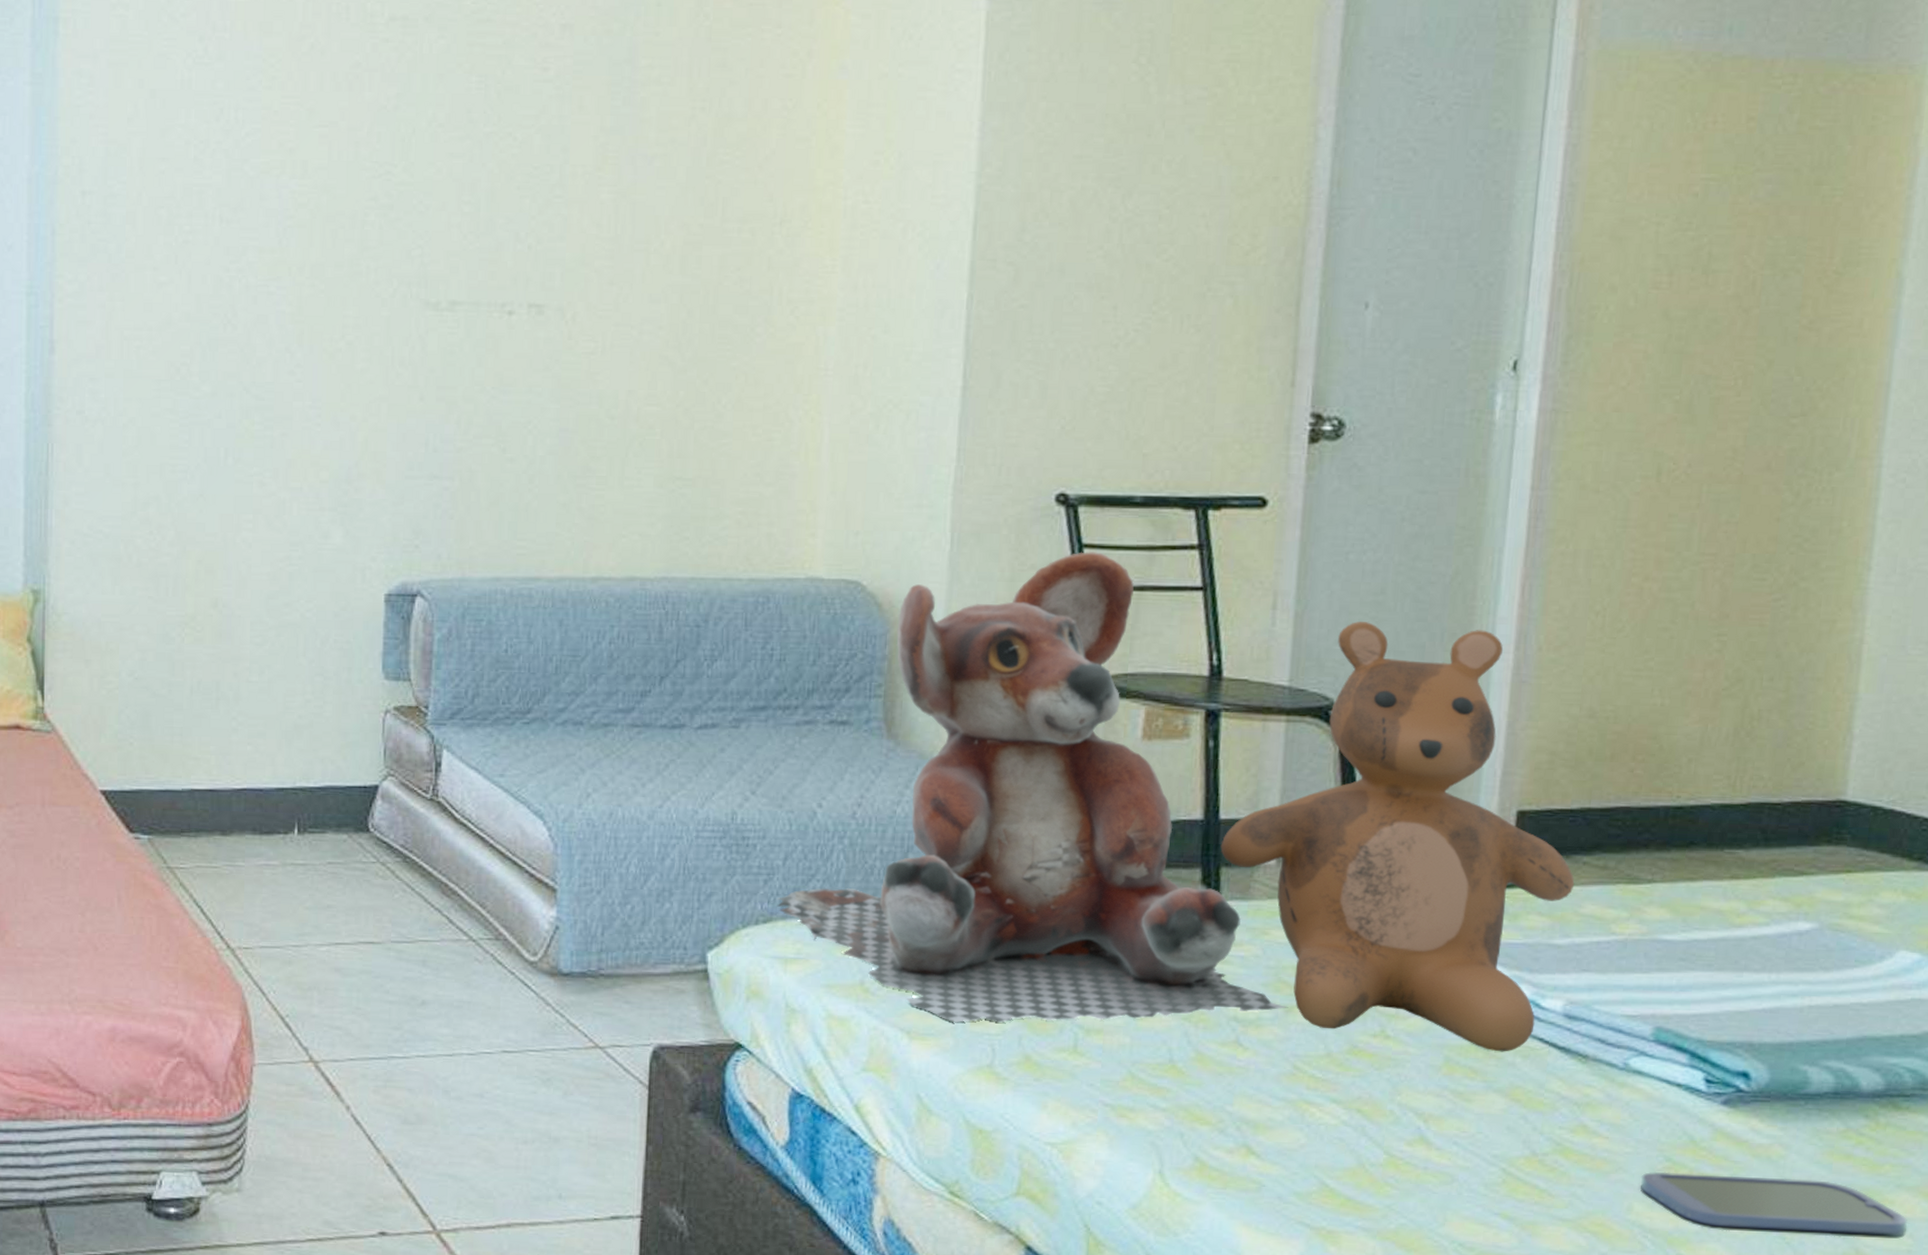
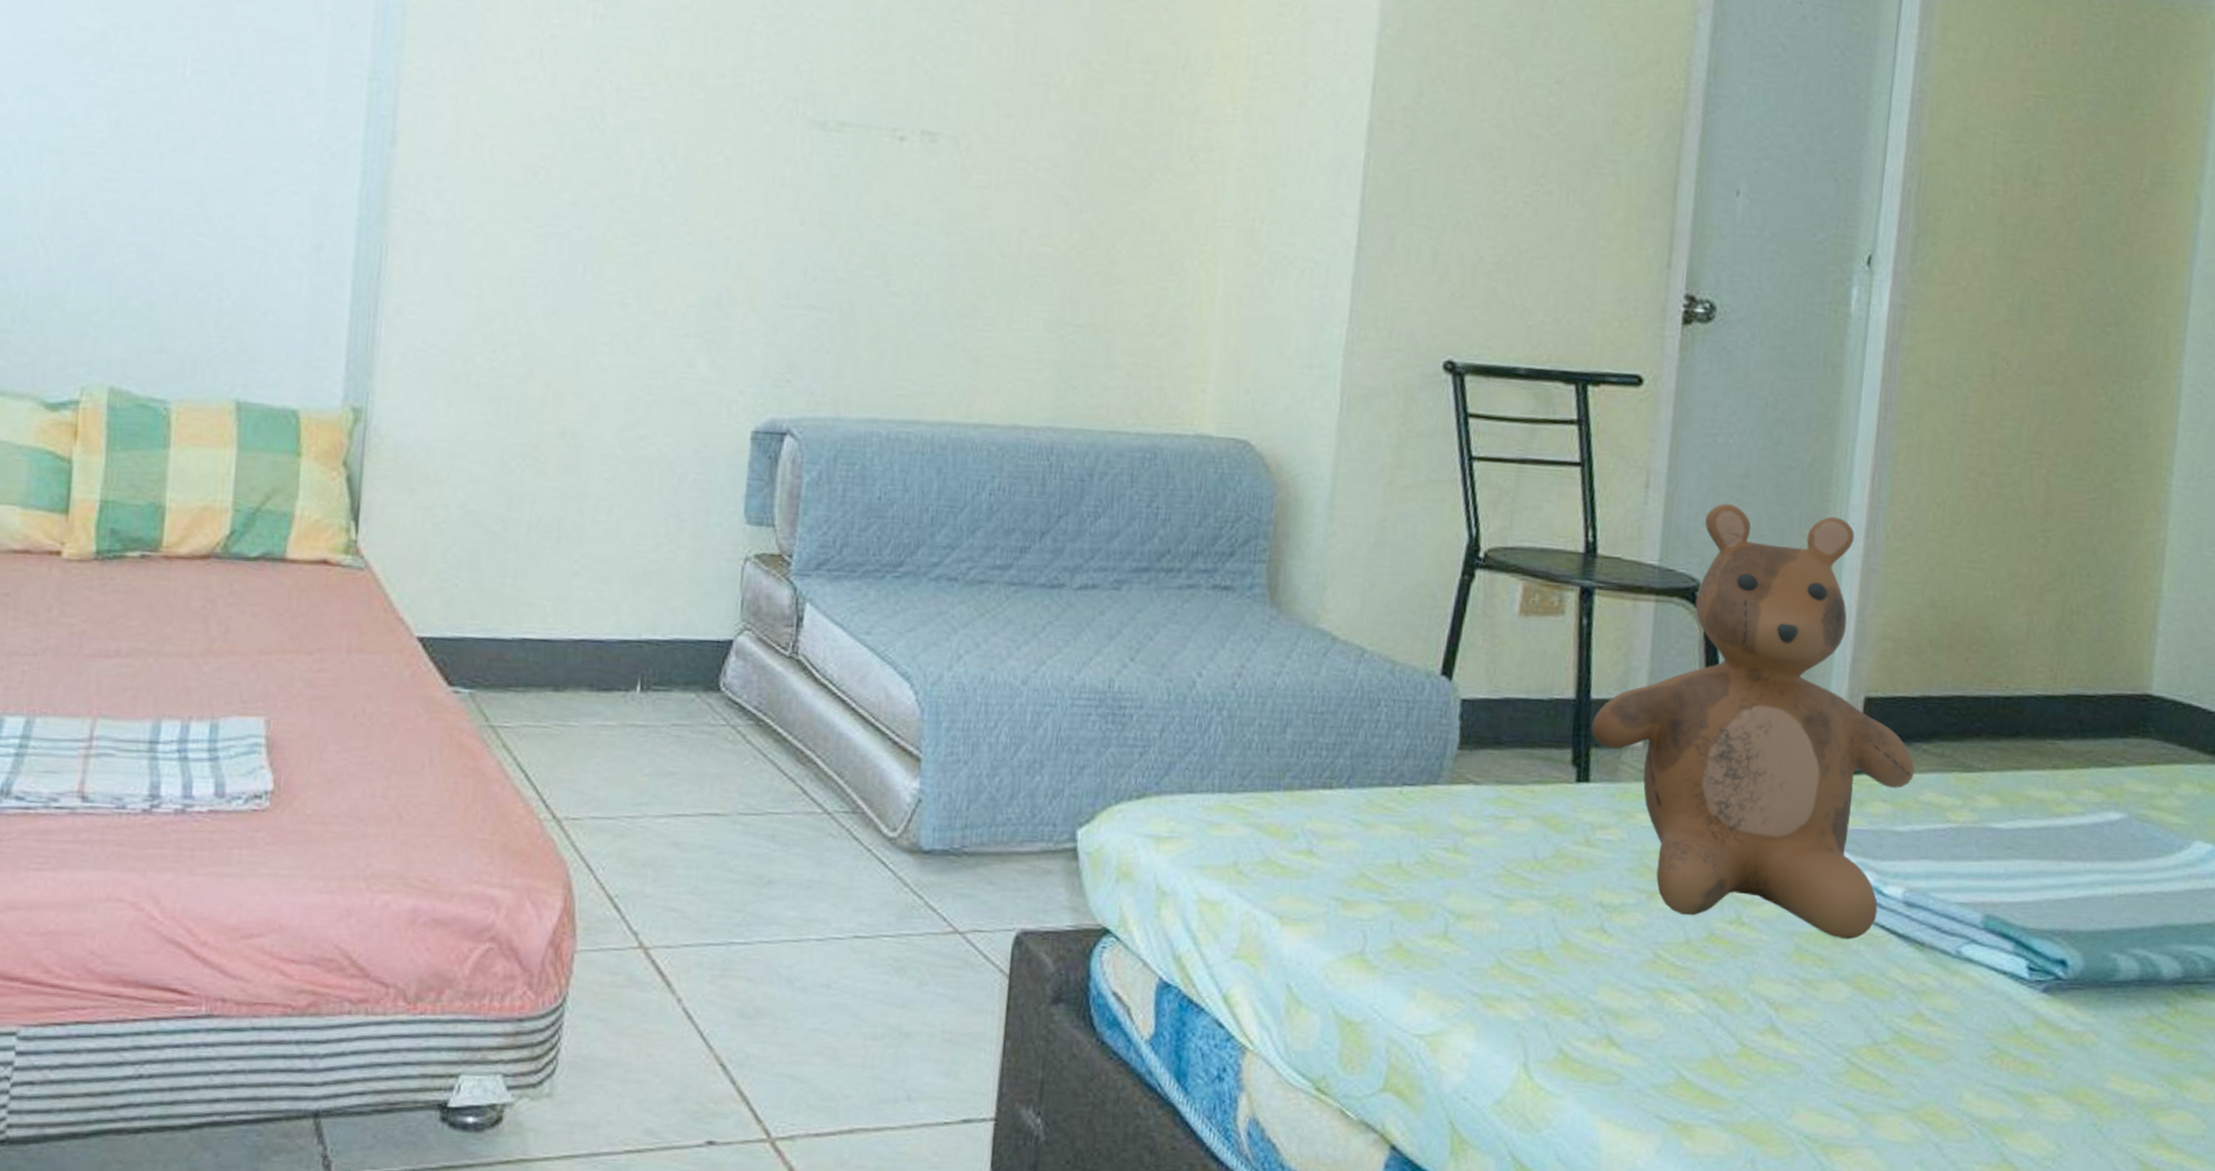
stuffed animal: present [771,552,1289,1023] -> none [1146,421,1651,907]
mobile phone: present [1640,1171,1908,1239] -> none [1970,1059,2202,1125]

